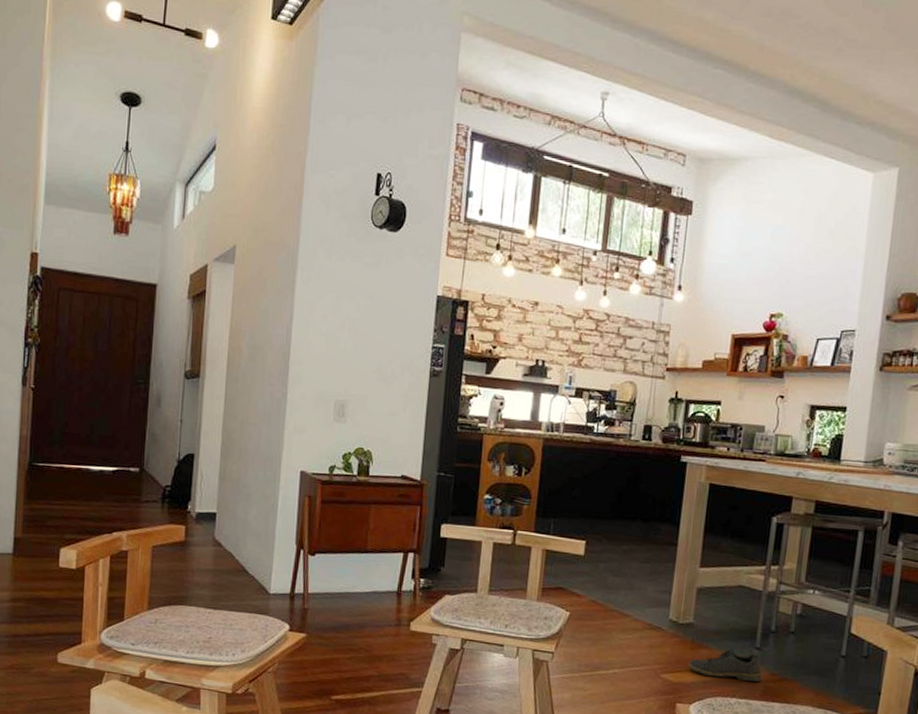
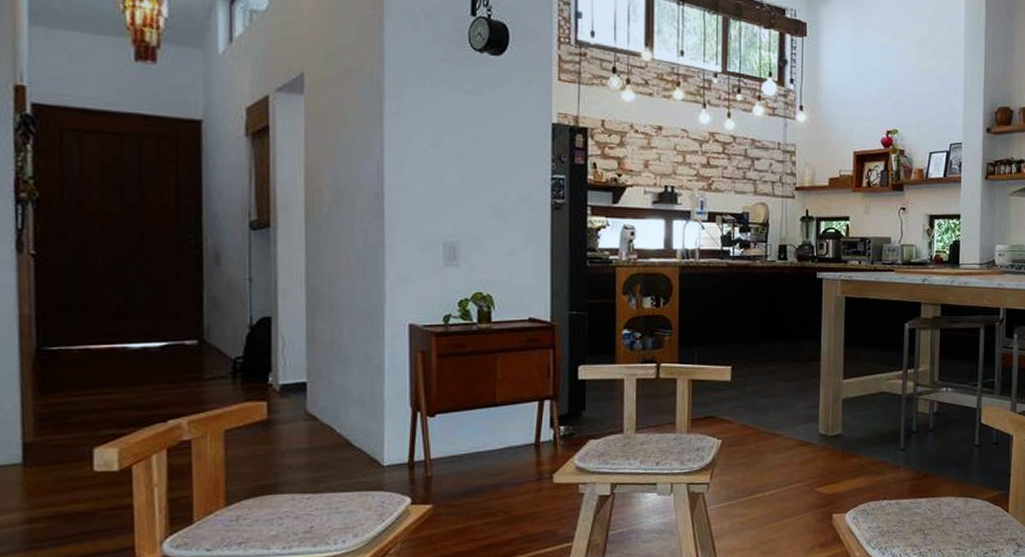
shoe: present [688,648,763,682] -> none [841,453,909,484]

